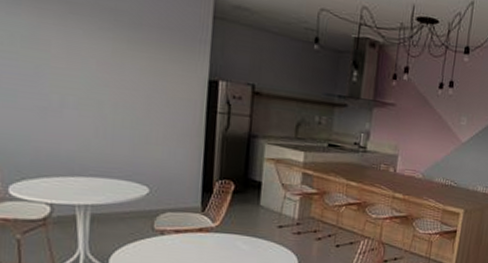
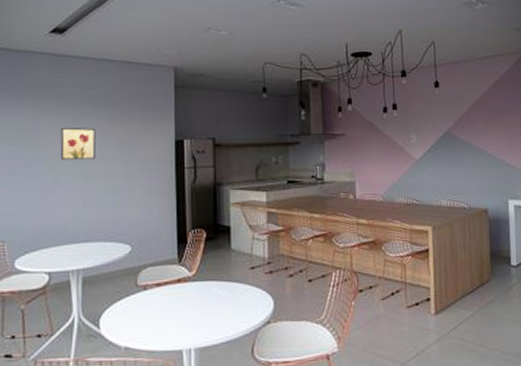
wall art: none [67,40,113,87] -> present [60,127,96,161]

